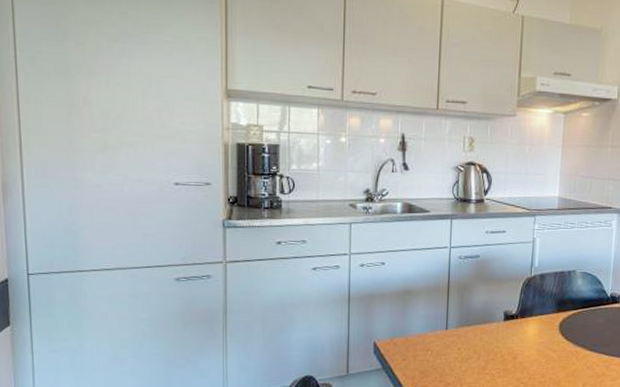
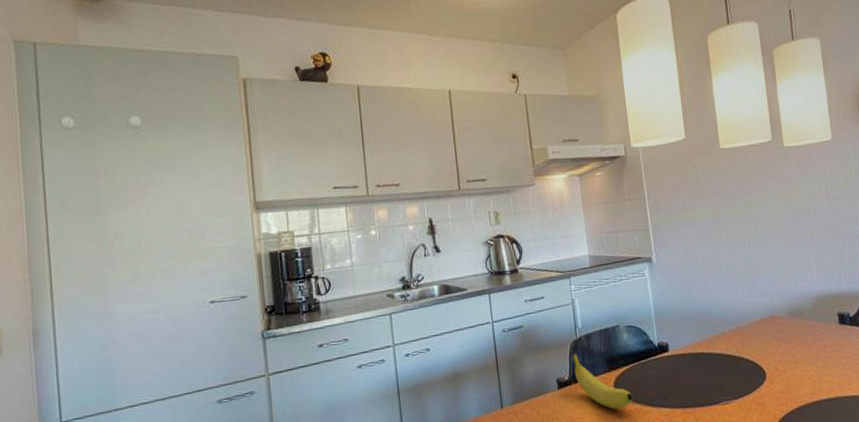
fruit: none [522,289,575,348] -> present [572,352,633,409]

